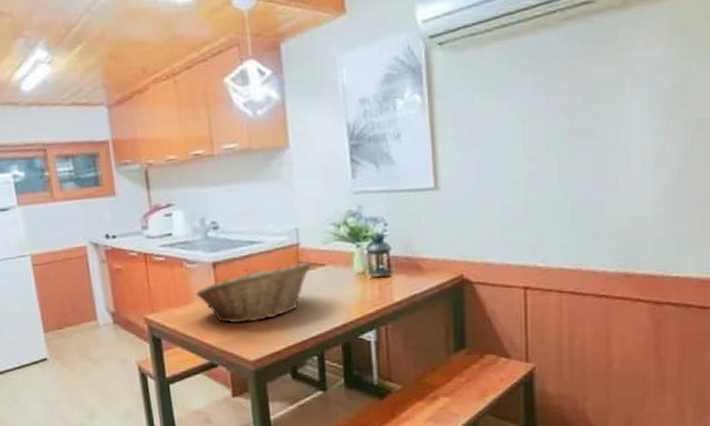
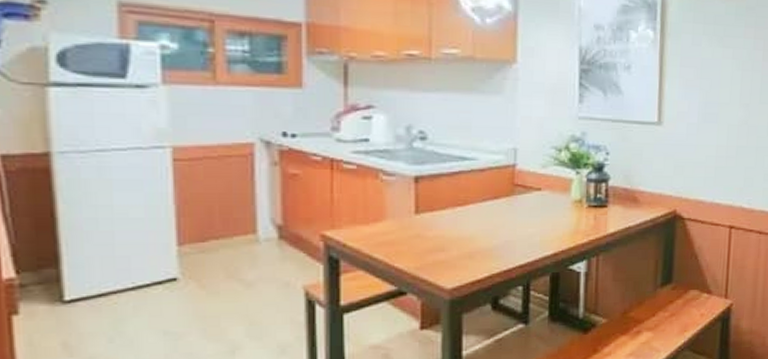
fruit basket: present [196,261,312,323] -> none [390,184,527,246]

